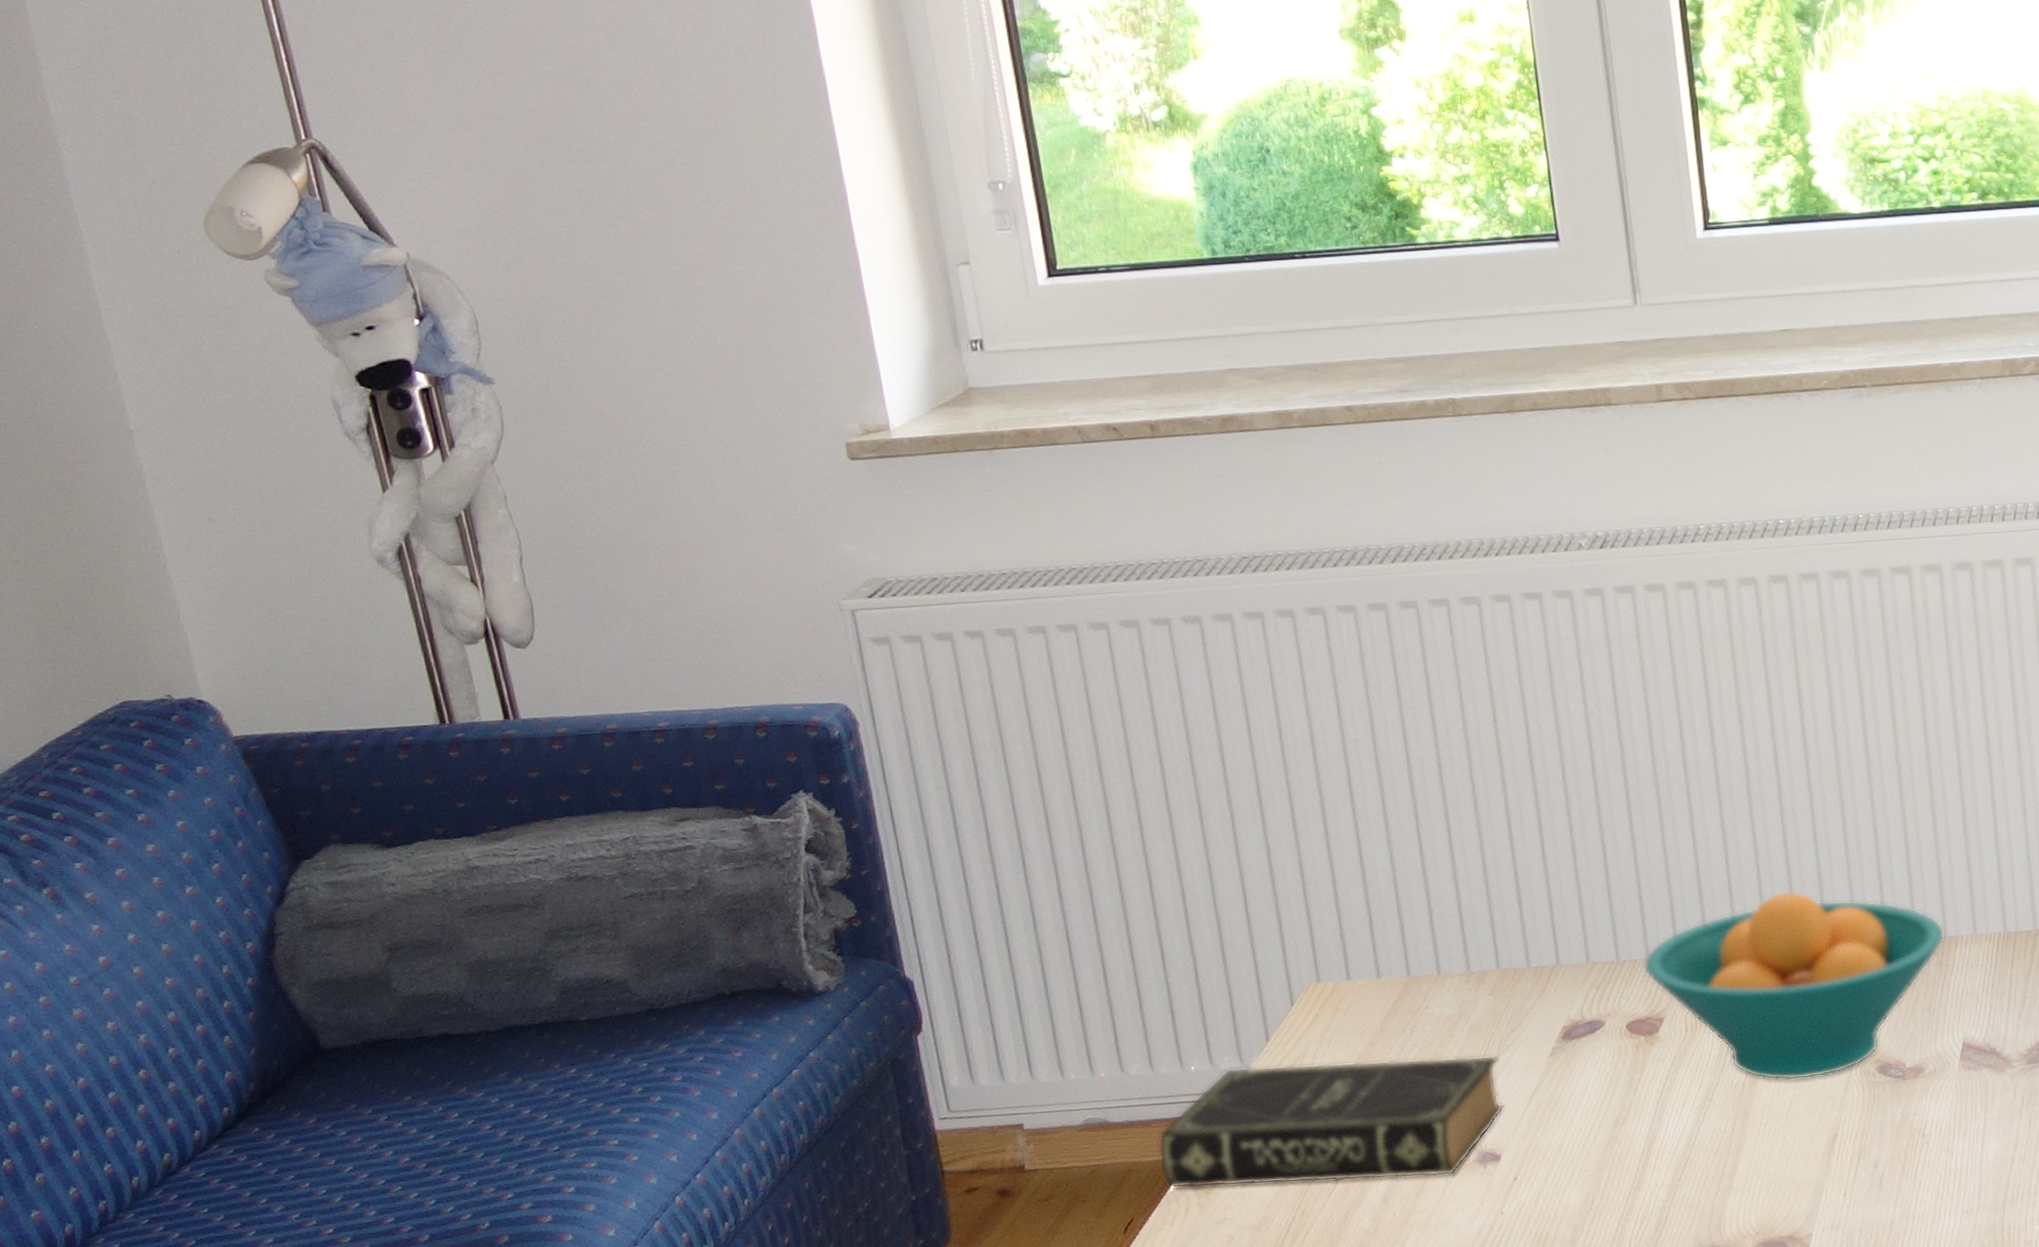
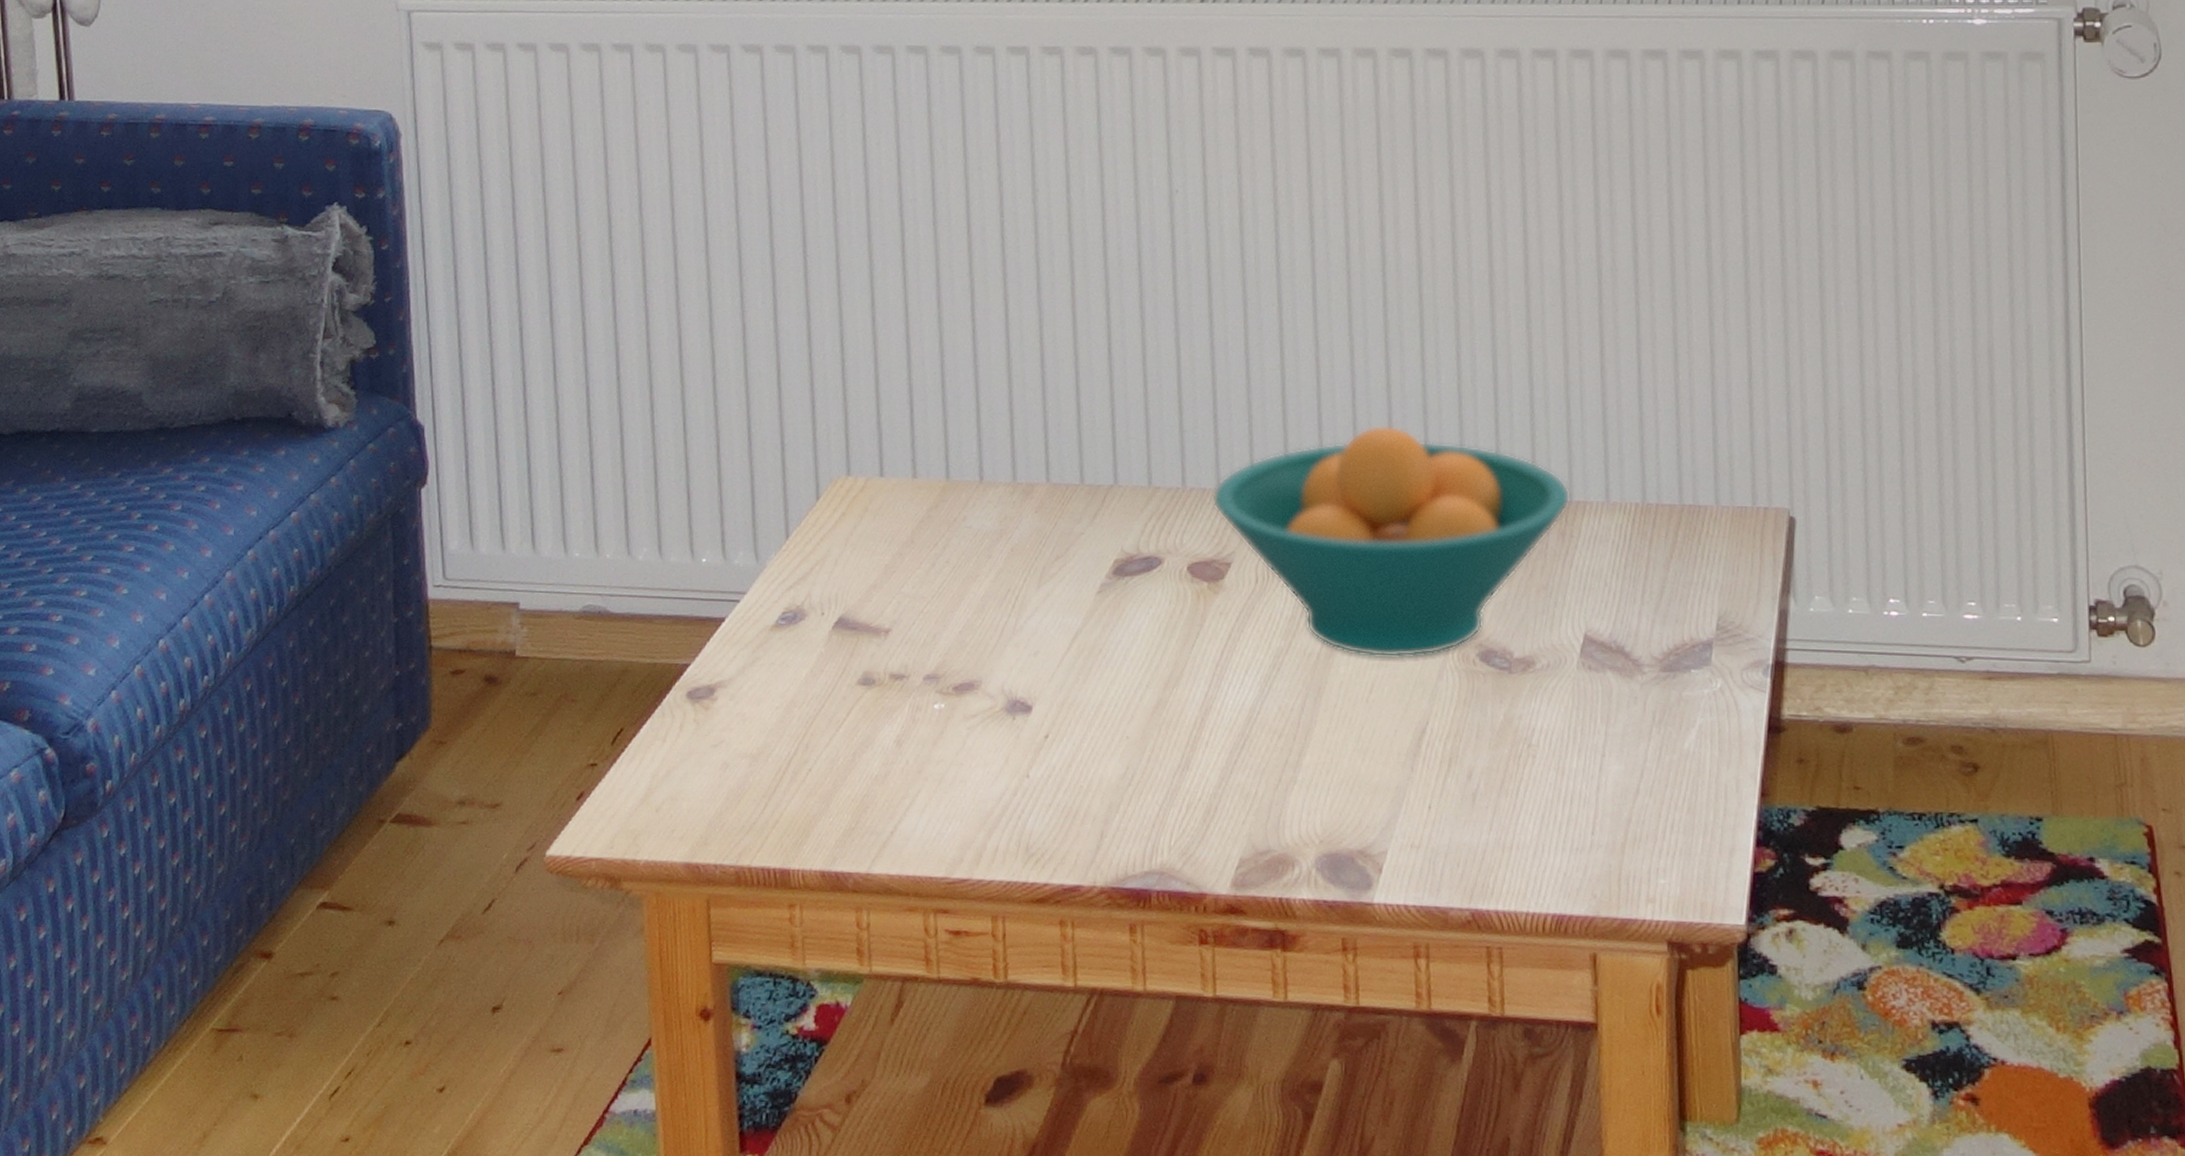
book: present [1158,1055,1505,1189] -> none [658,565,1041,723]

